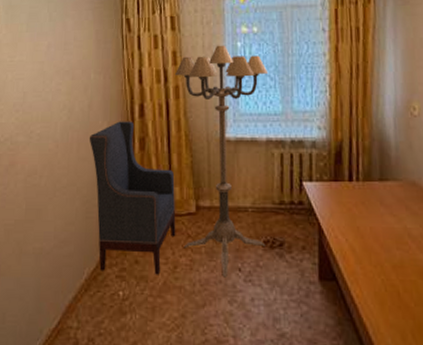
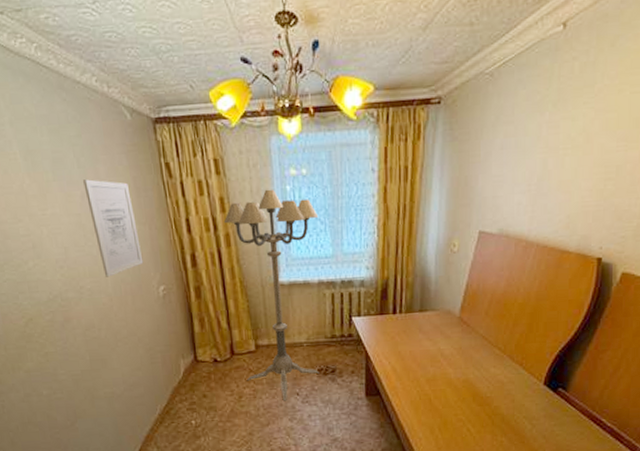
wall art: none [51,31,94,123] -> present [83,179,144,277]
armchair: present [89,121,176,275] -> none [143,271,239,406]

